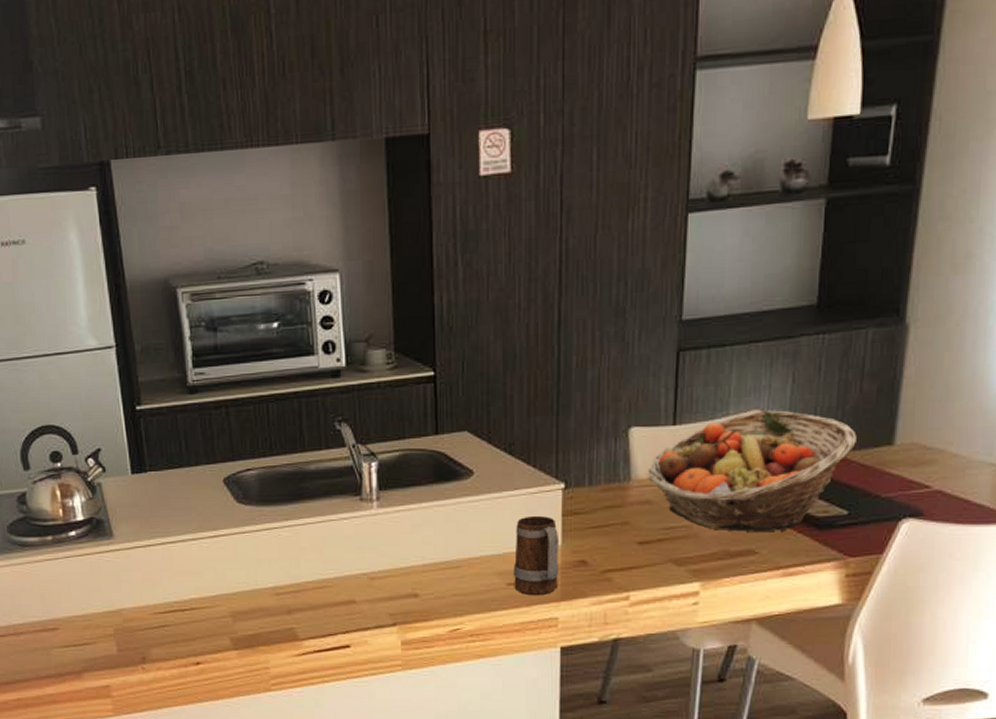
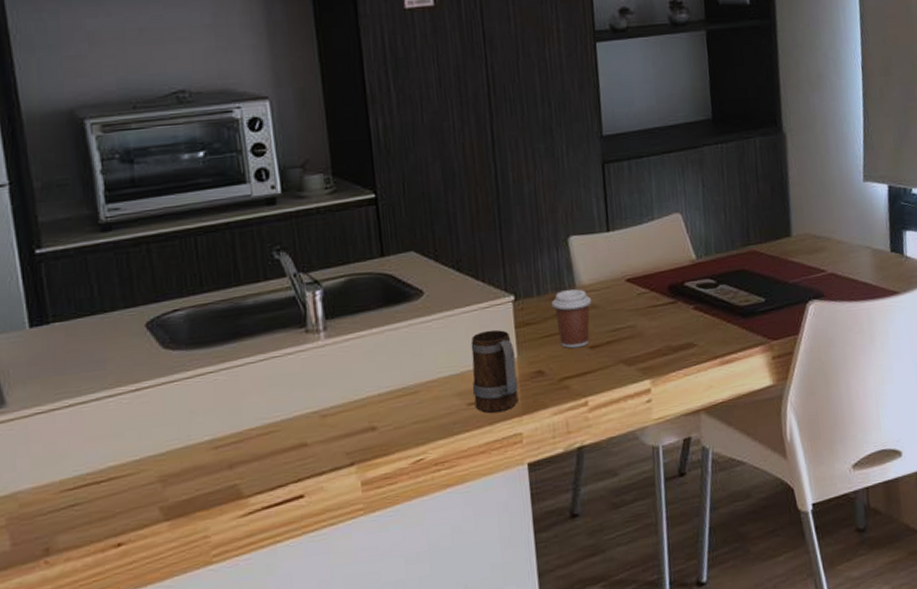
coffee cup: none [603,483,646,542] -> present [551,289,591,349]
fruit basket: present [647,410,857,532] -> none [589,212,762,327]

